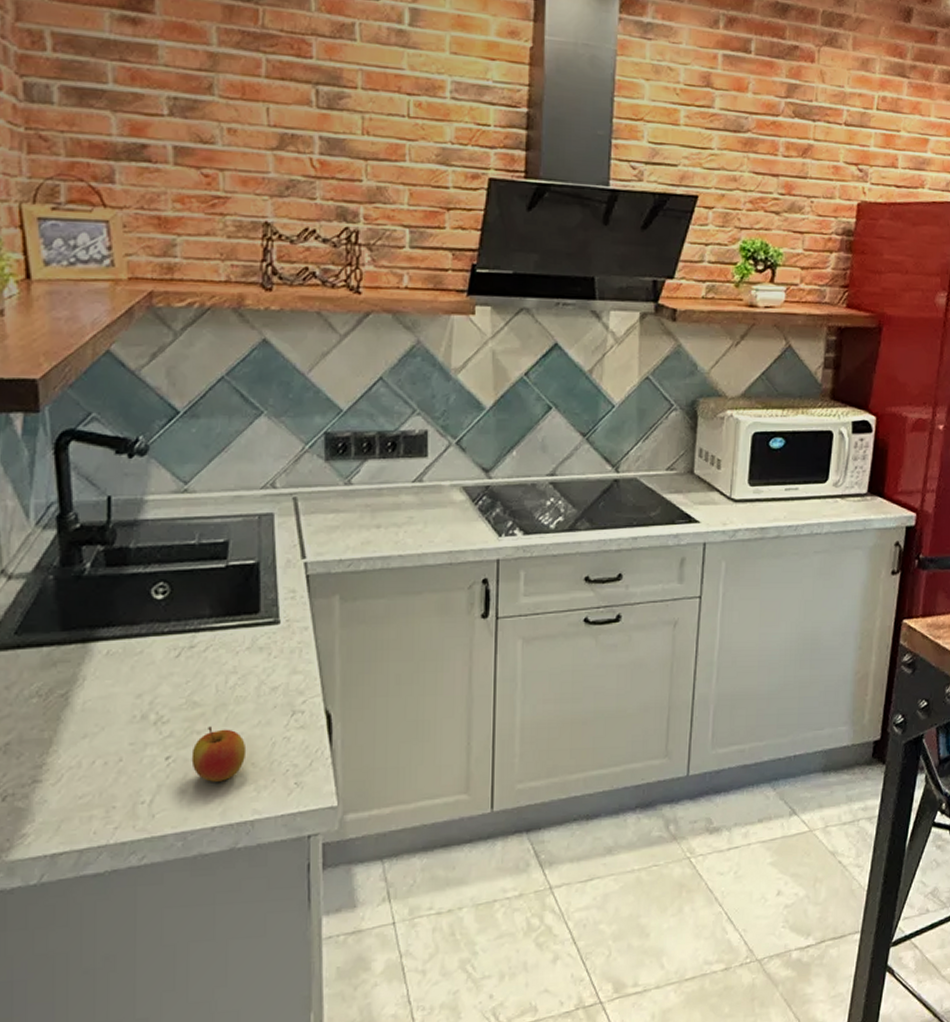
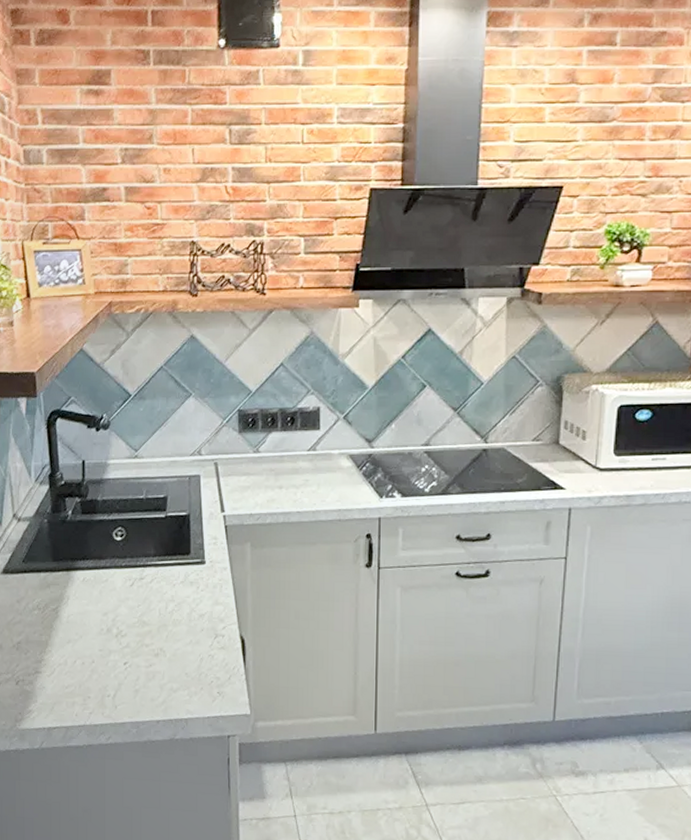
apple: present [191,726,247,782] -> none [142,641,182,686]

